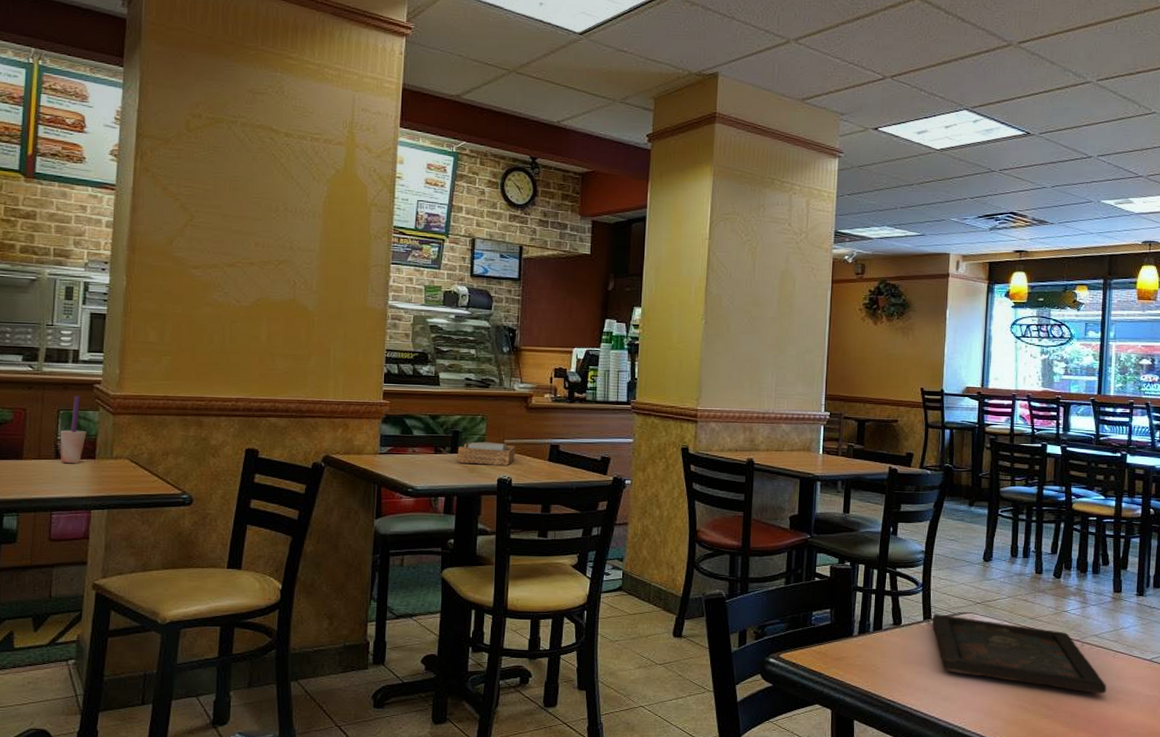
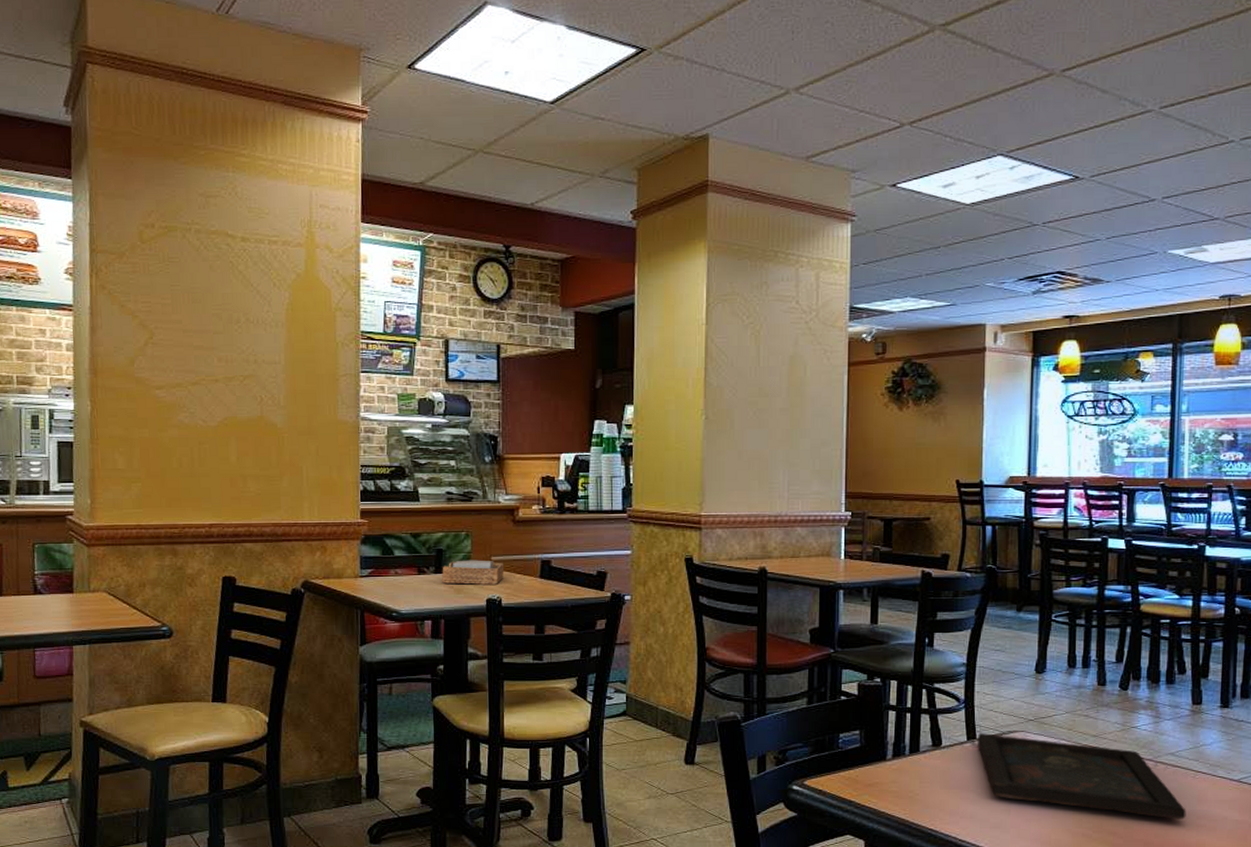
beverage cup: present [60,395,87,464] -> none [36,528,63,599]

